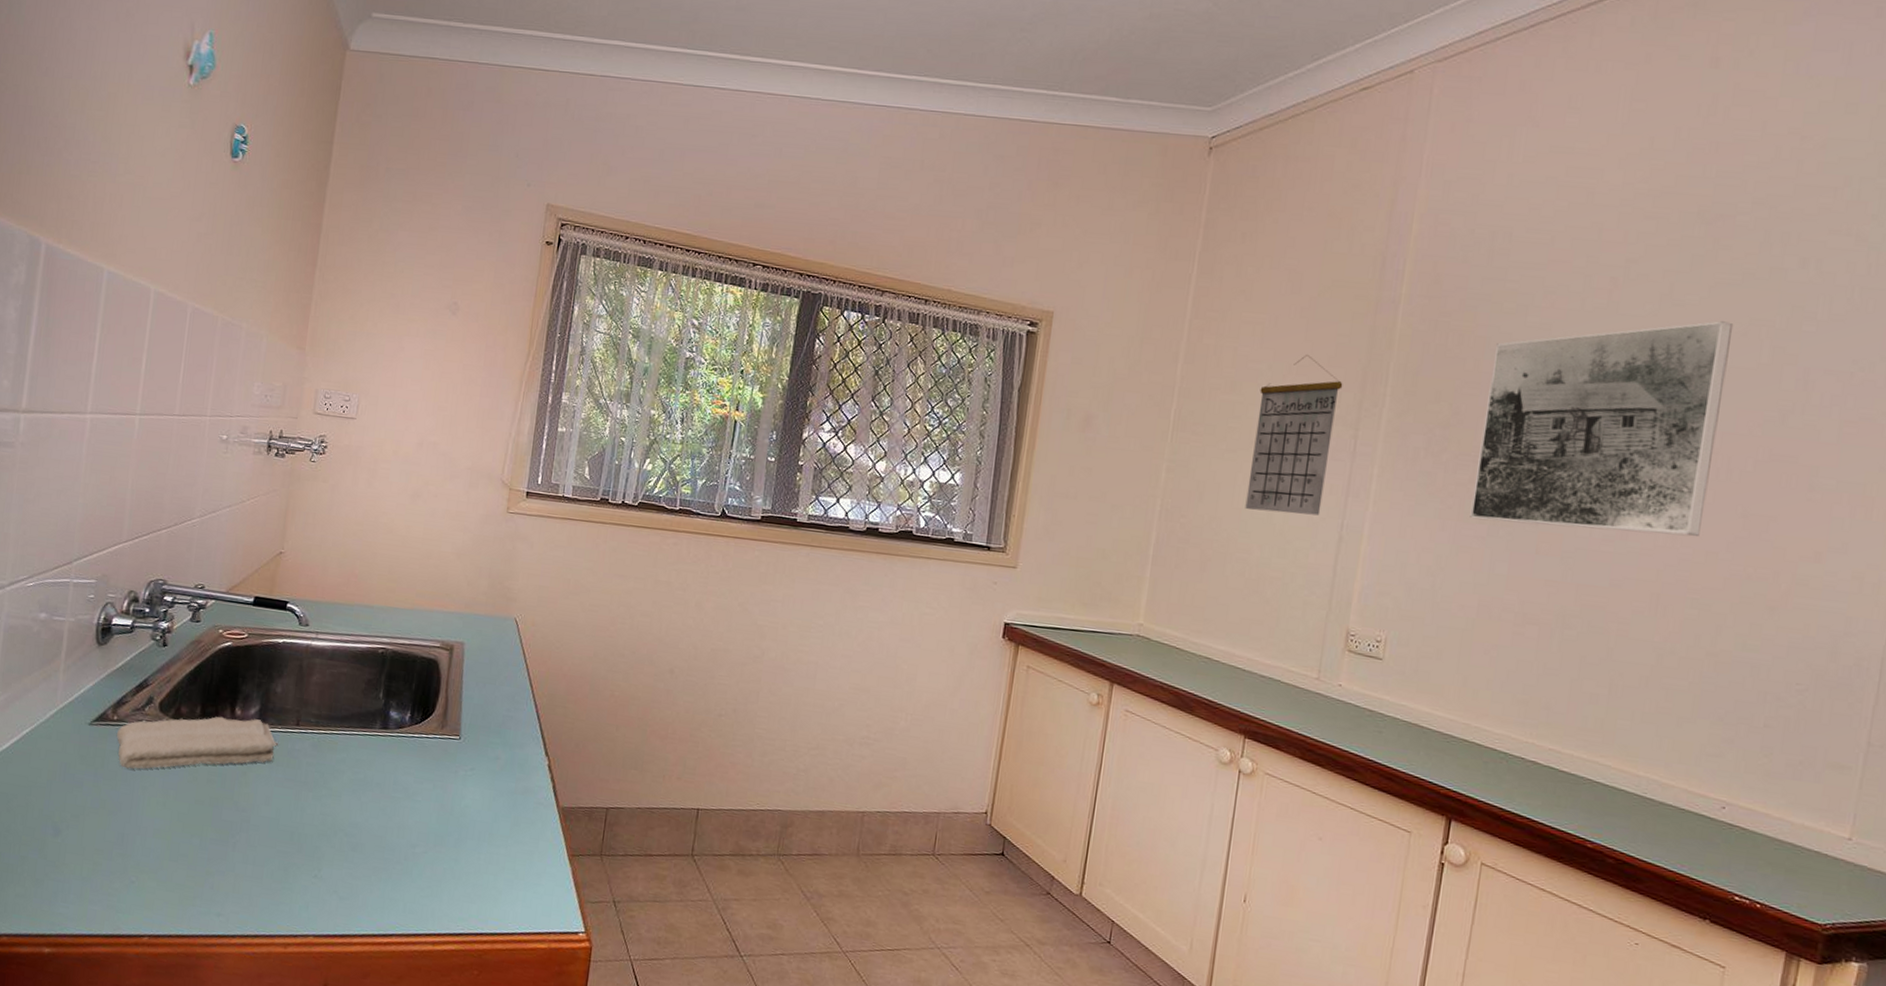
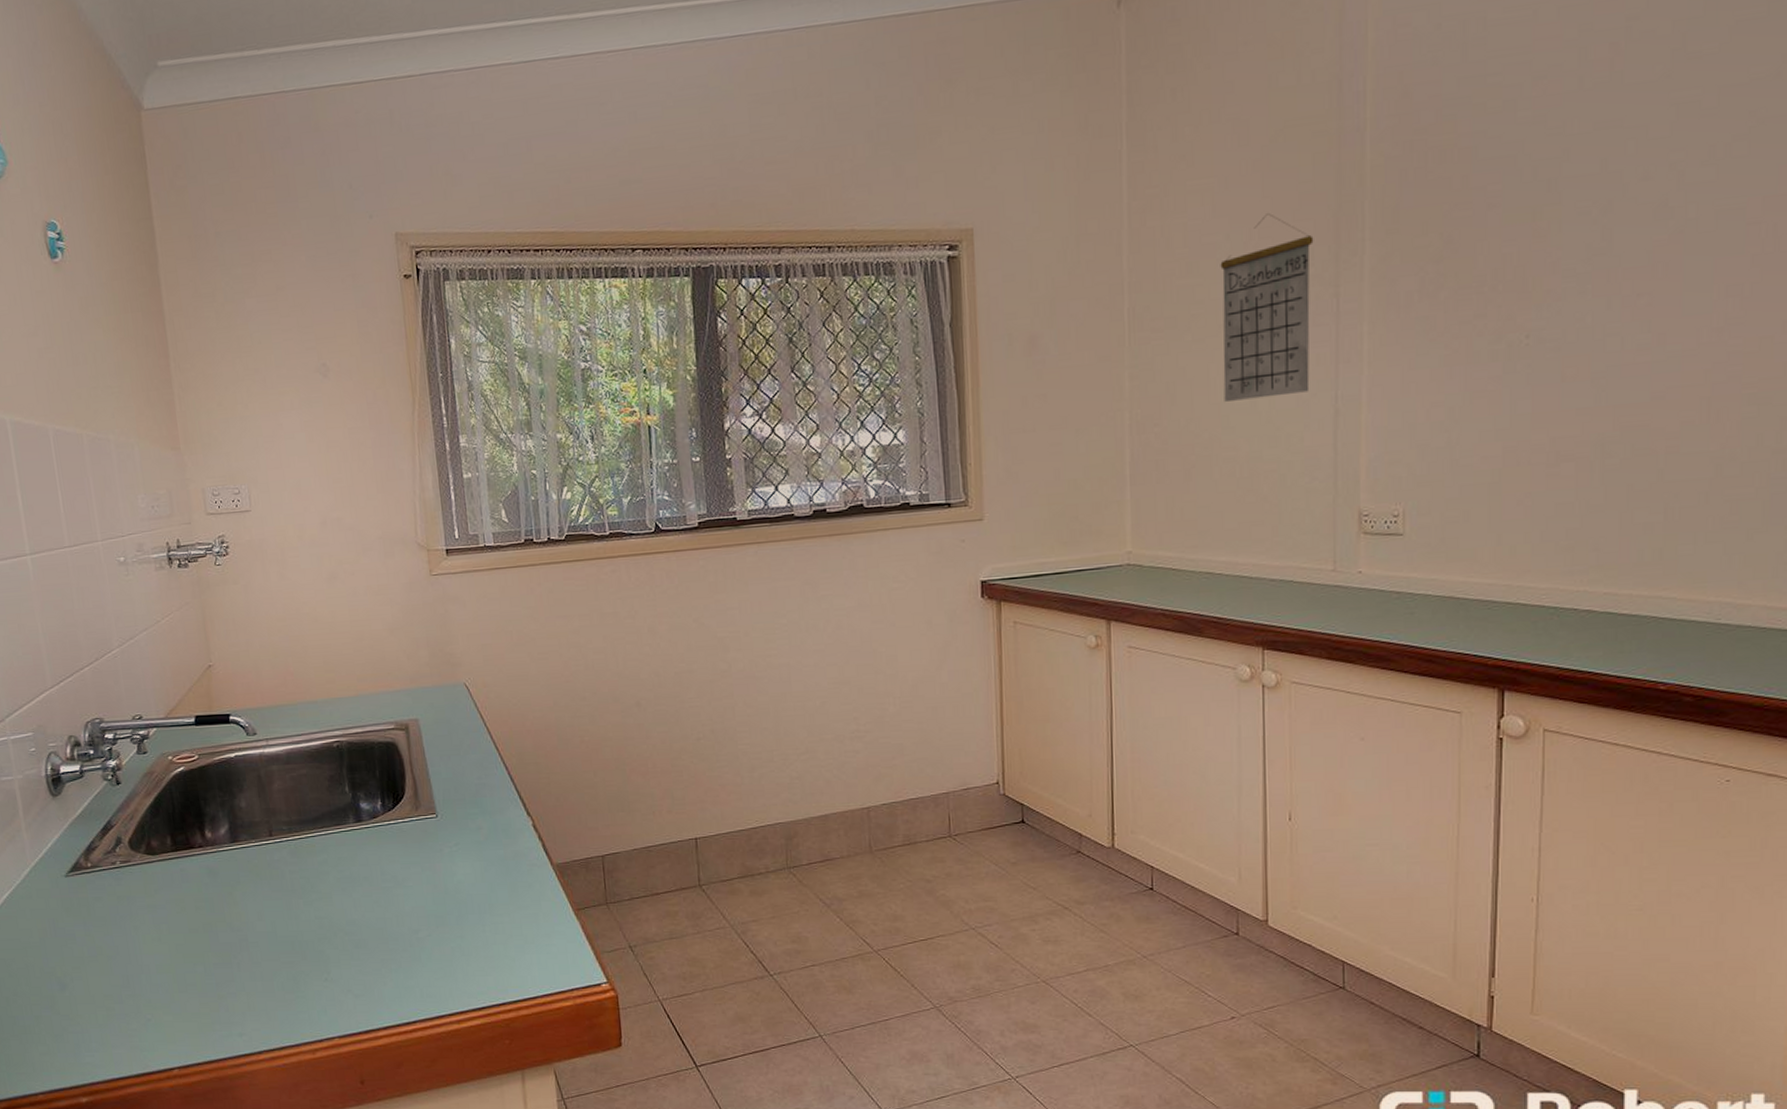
washcloth: present [116,716,279,769] -> none [94,838,257,912]
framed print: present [1470,321,1734,537] -> none [1480,65,1764,359]

